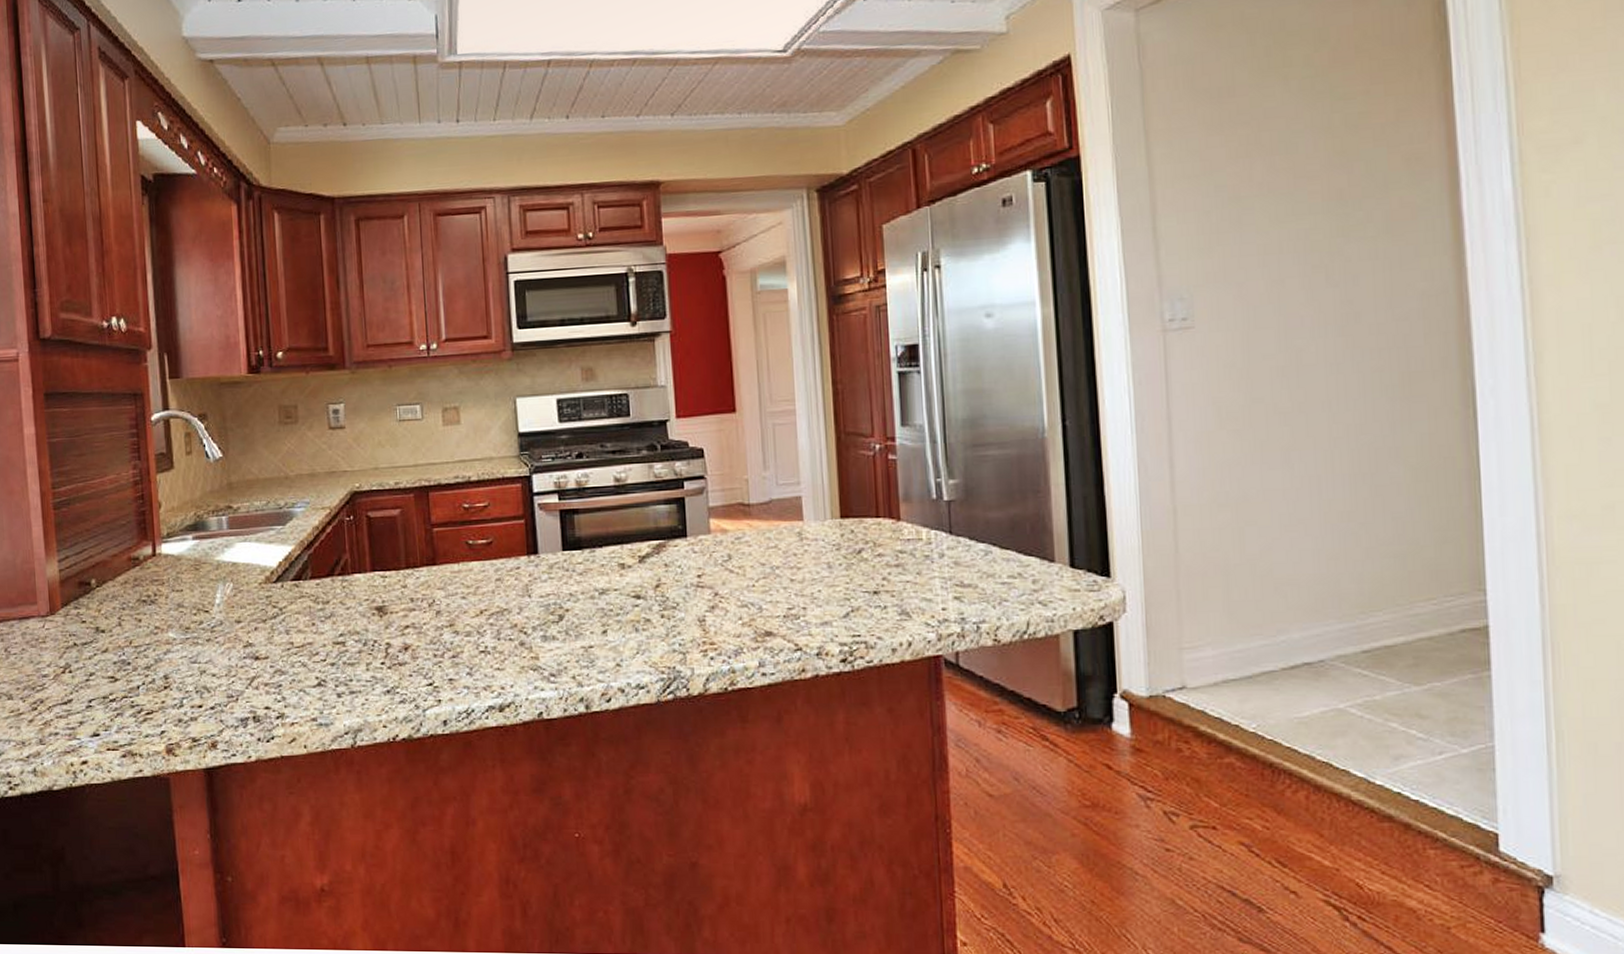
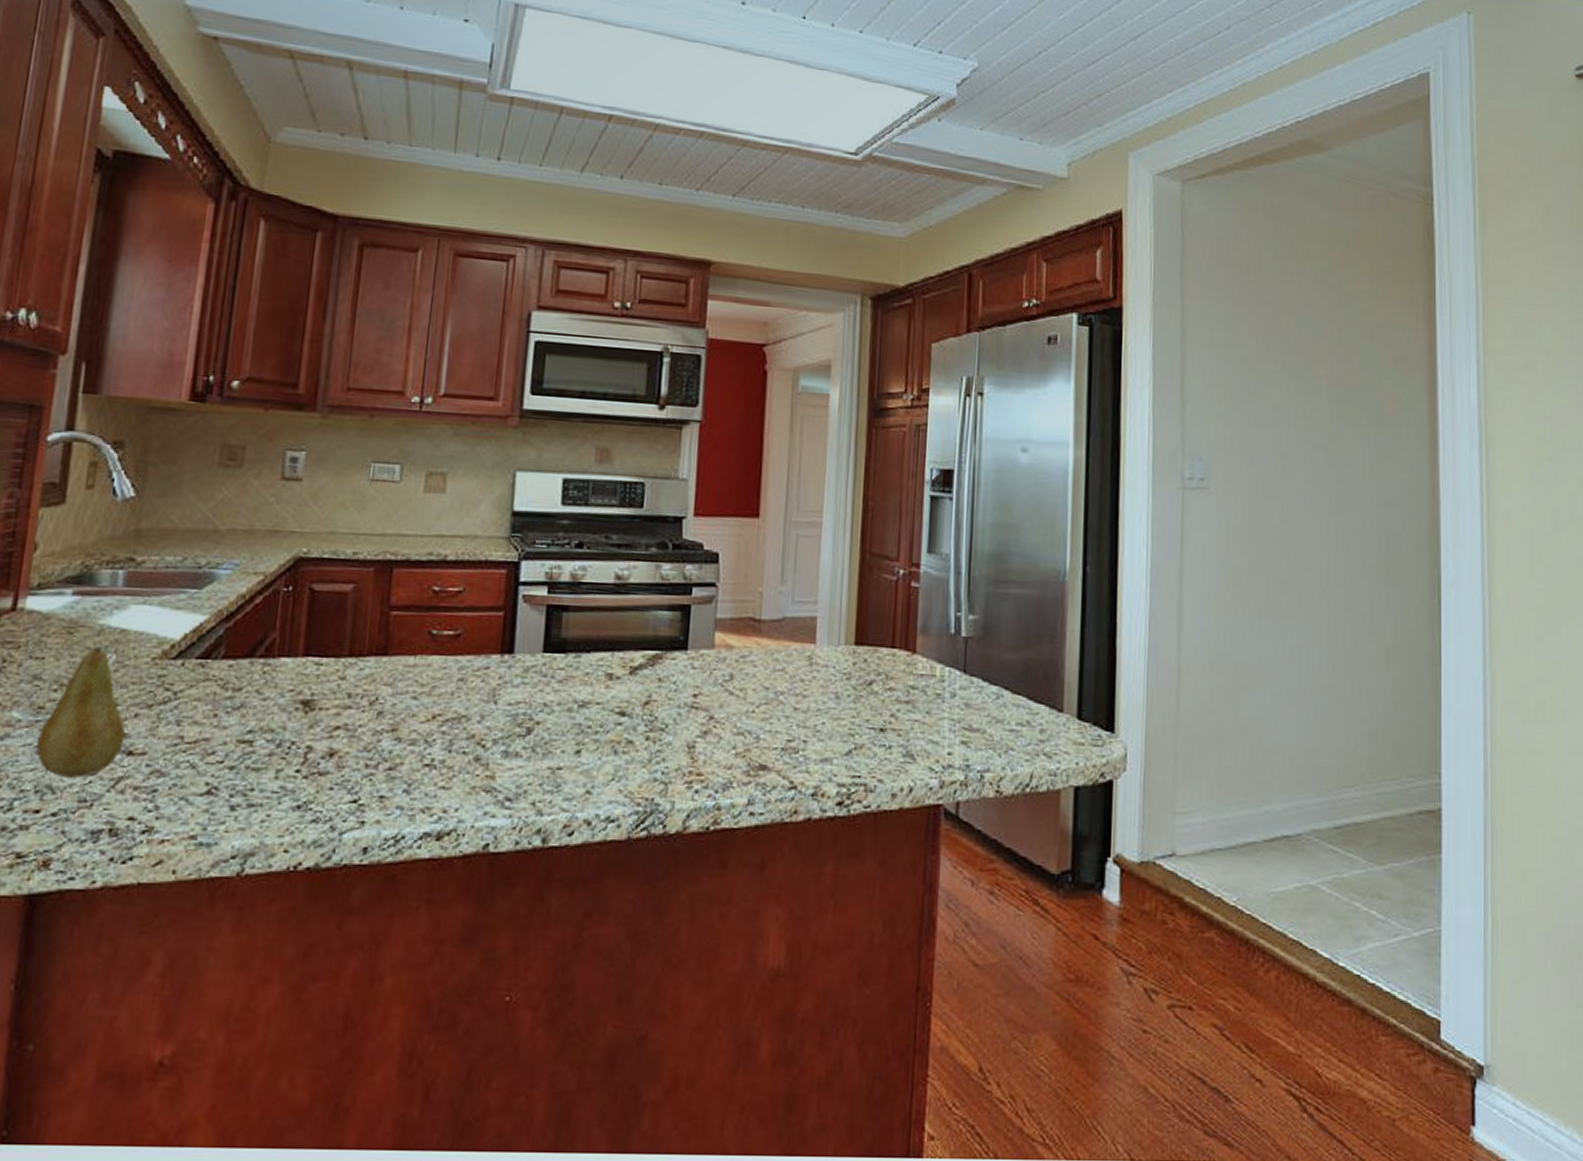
fruit: none [190,578,251,680] -> present [36,647,125,778]

